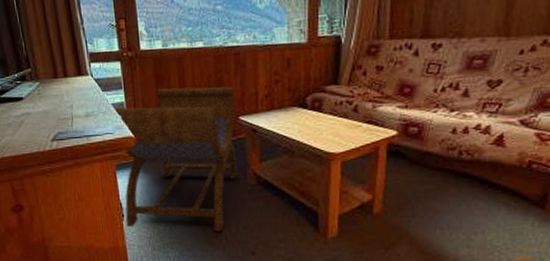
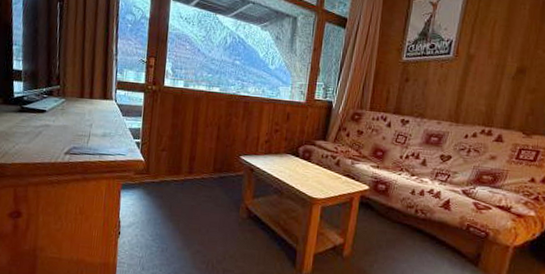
stool: present [115,86,237,232] -> none [120,122,240,259]

